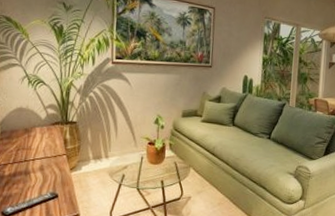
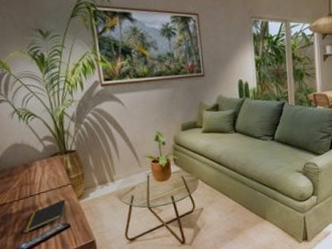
notepad: none [10,169,58,198] -> present [22,199,66,234]

